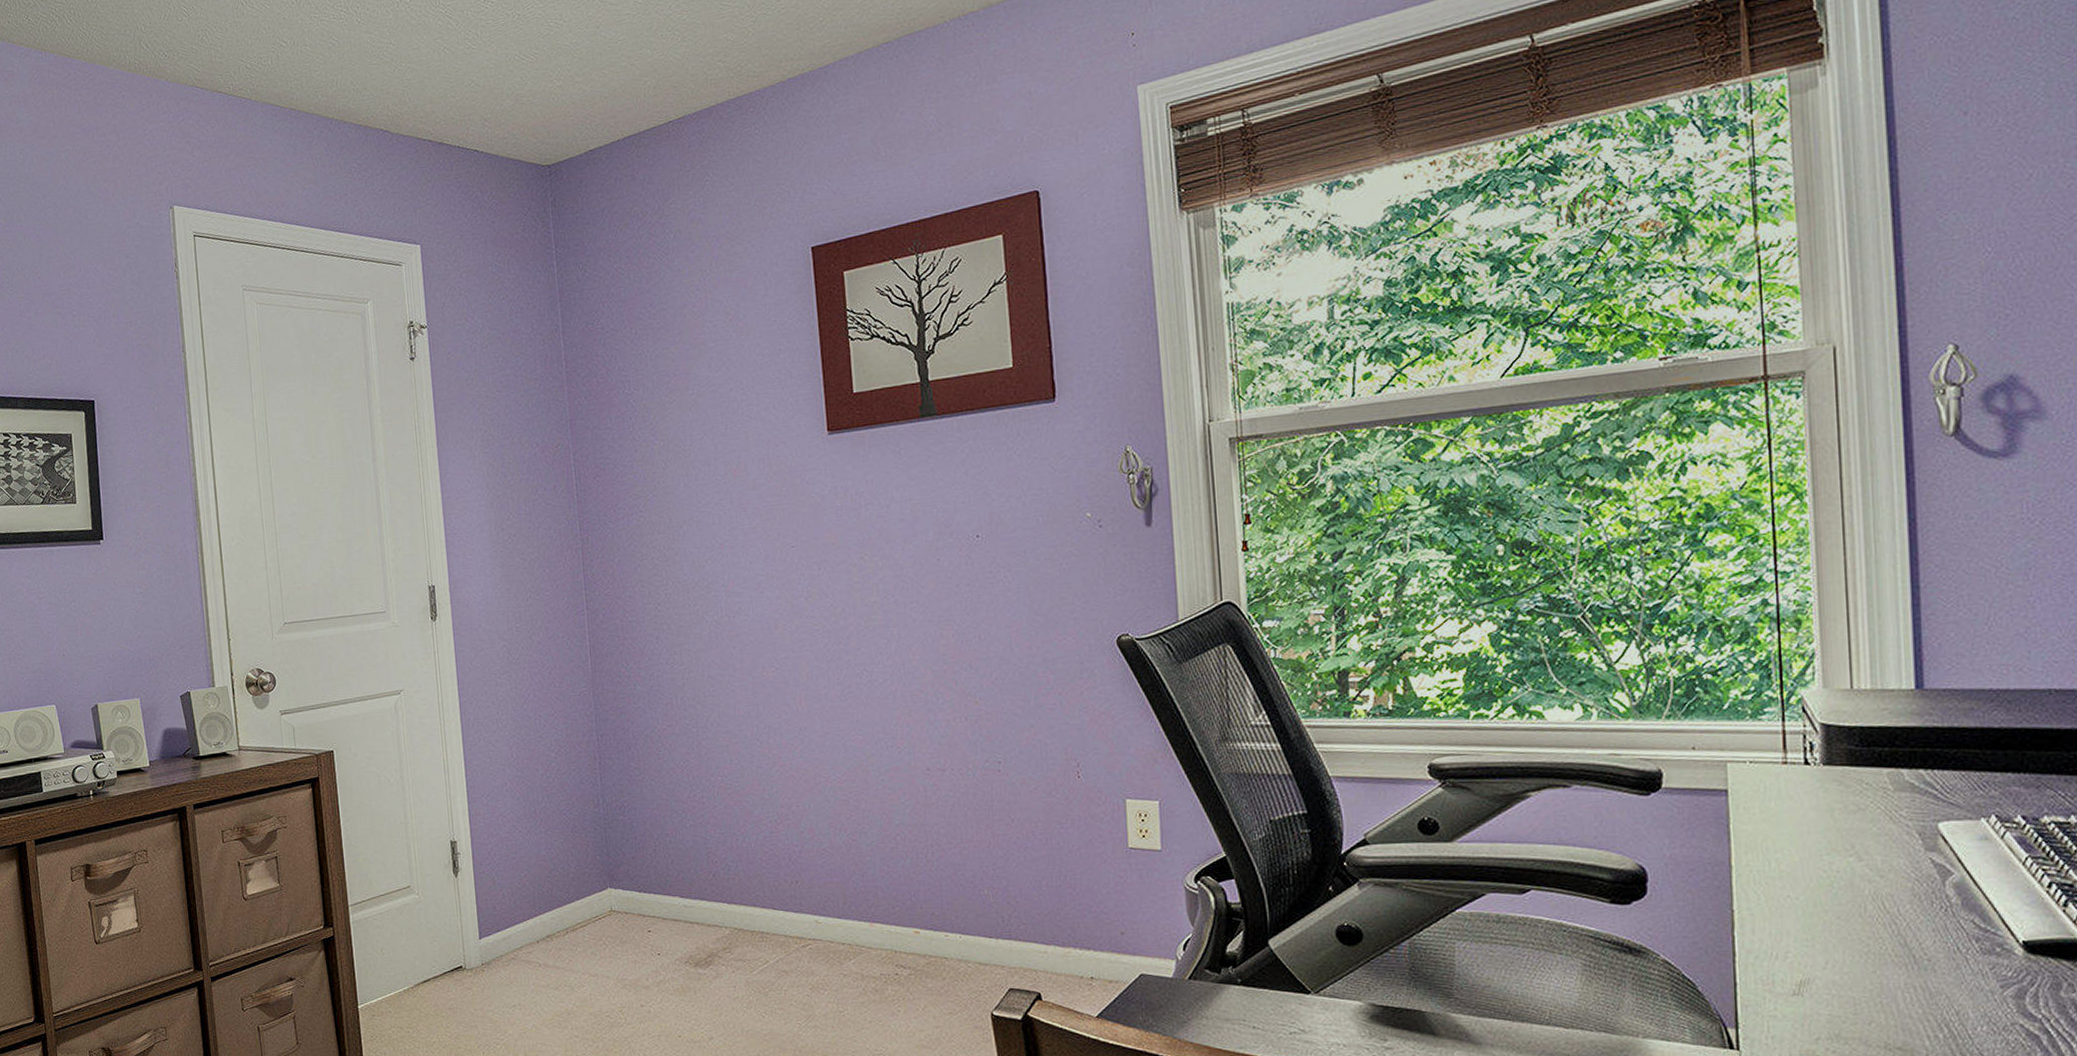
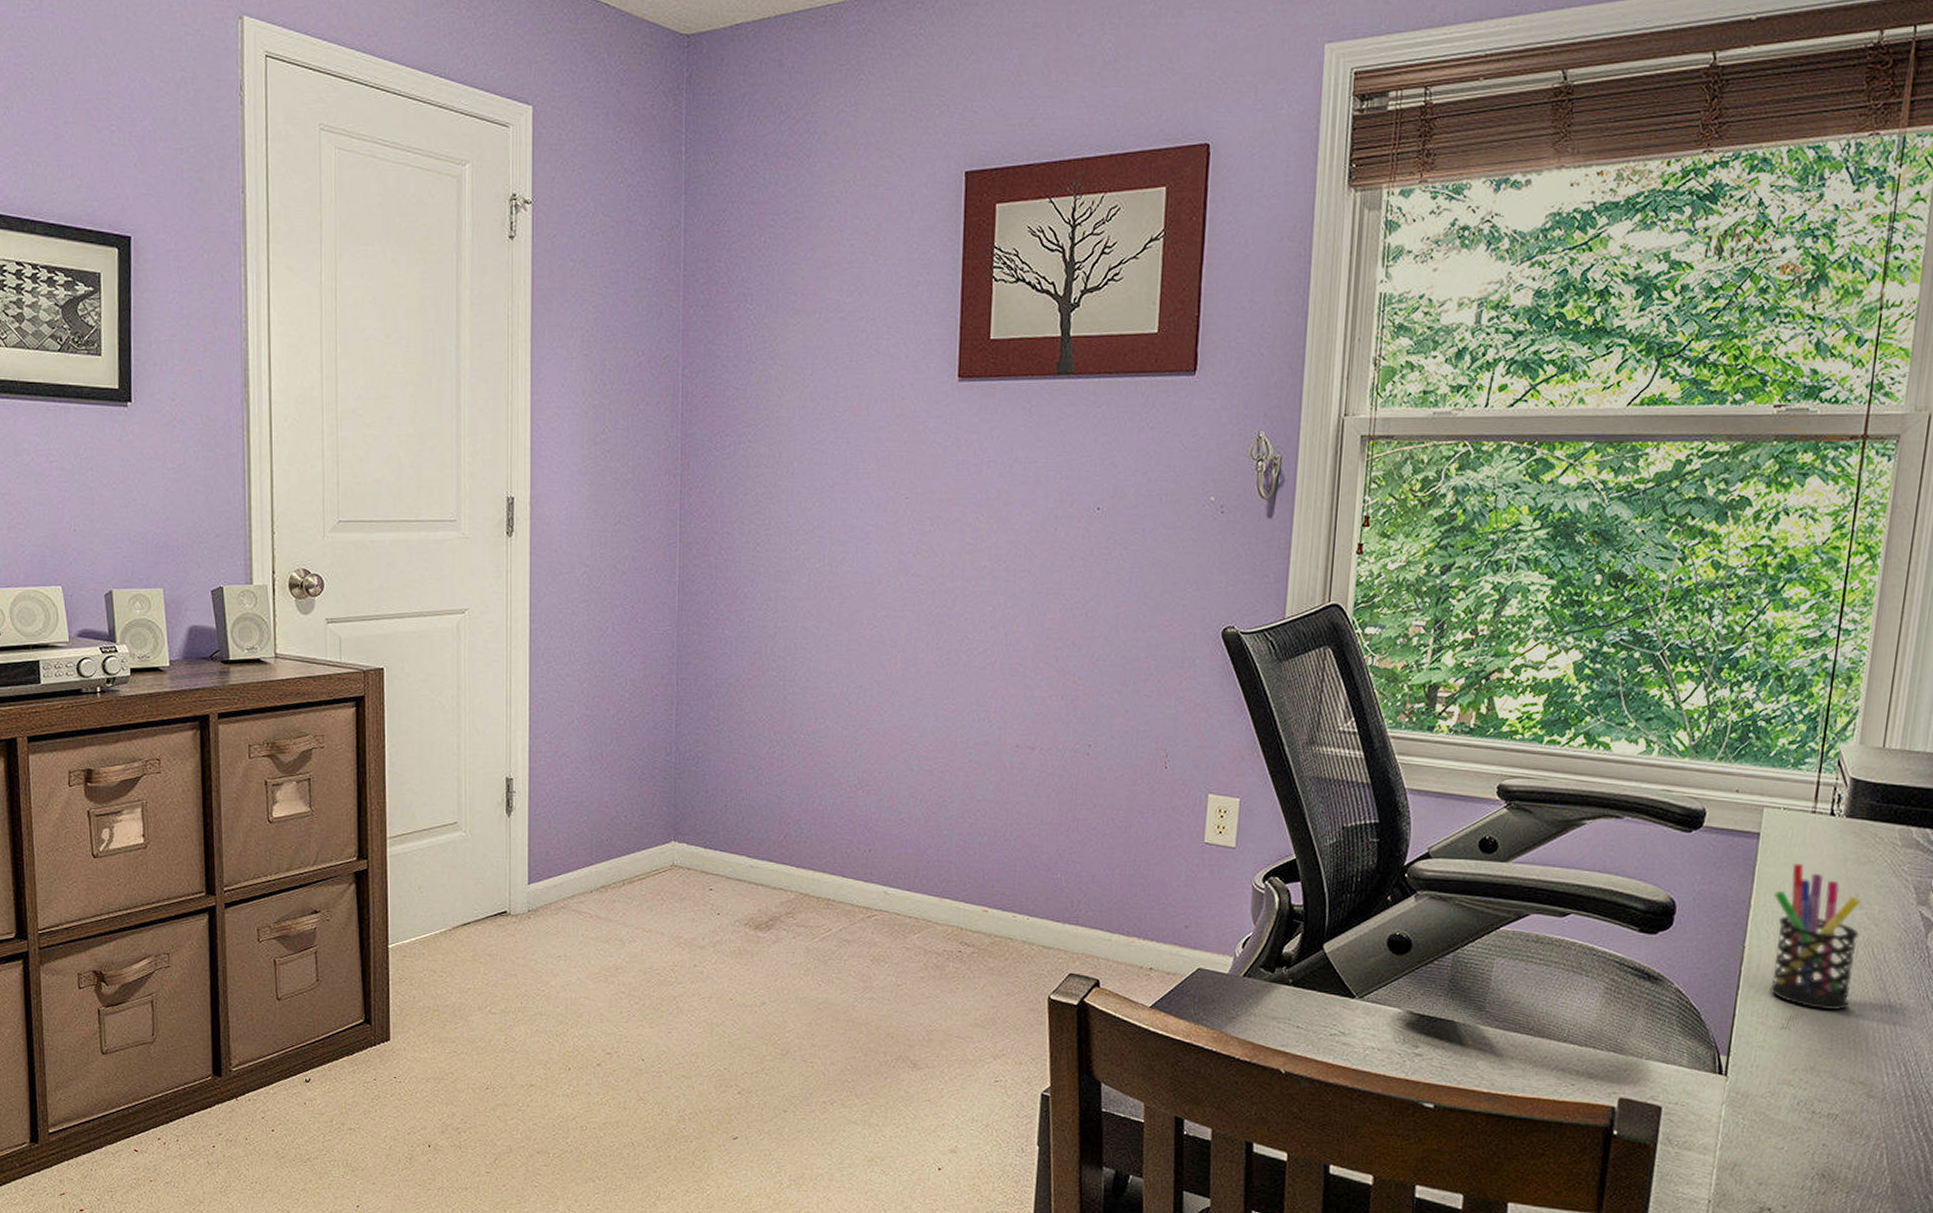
pen holder: none [1757,818,1867,972] -> present [1769,864,1860,1010]

